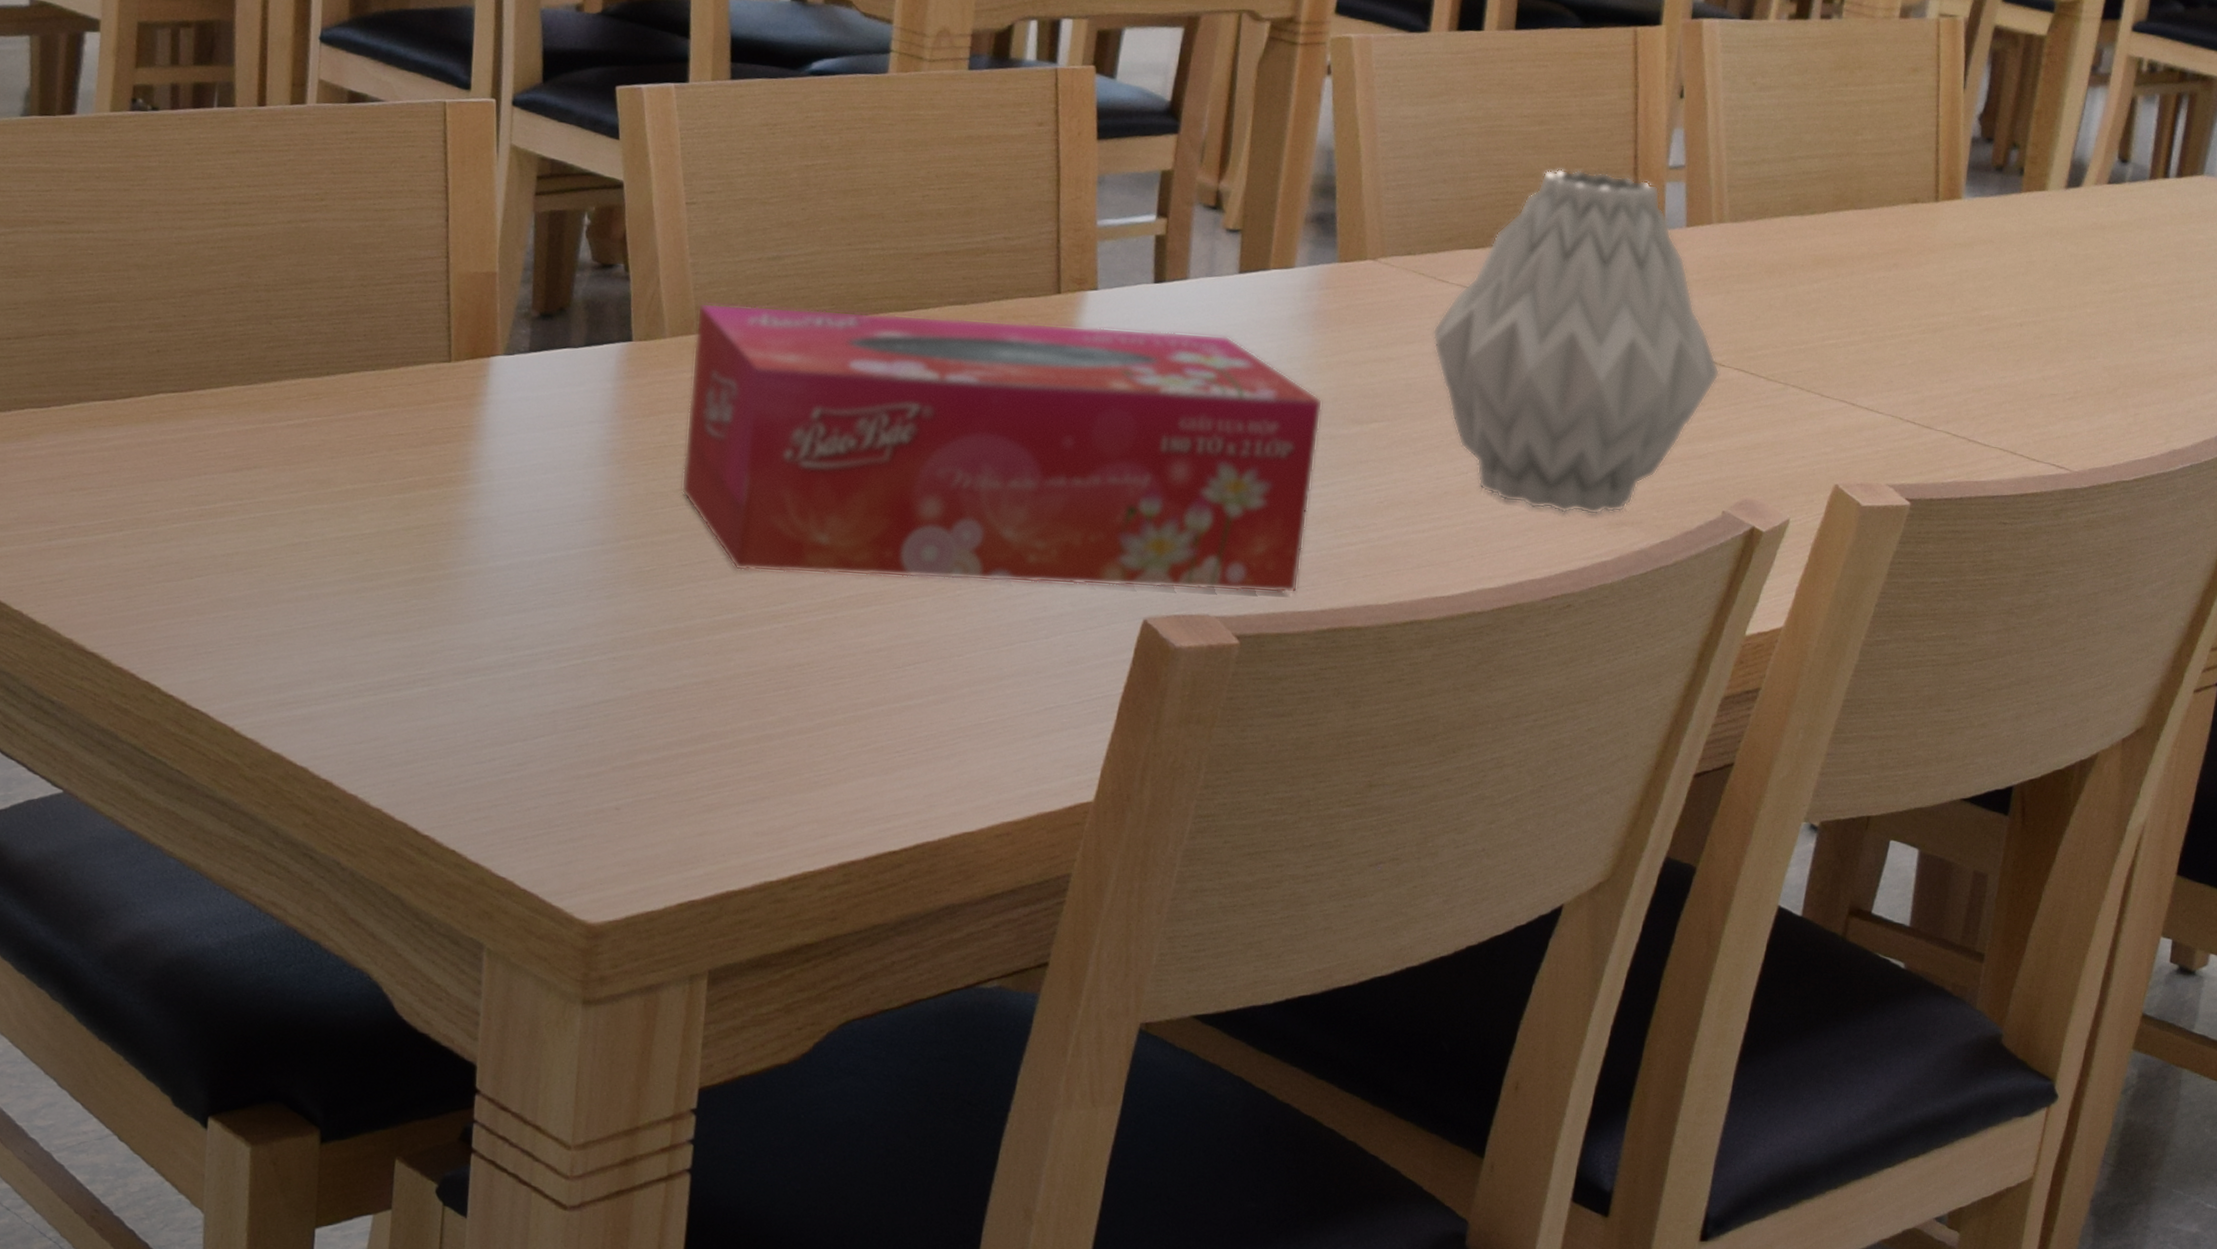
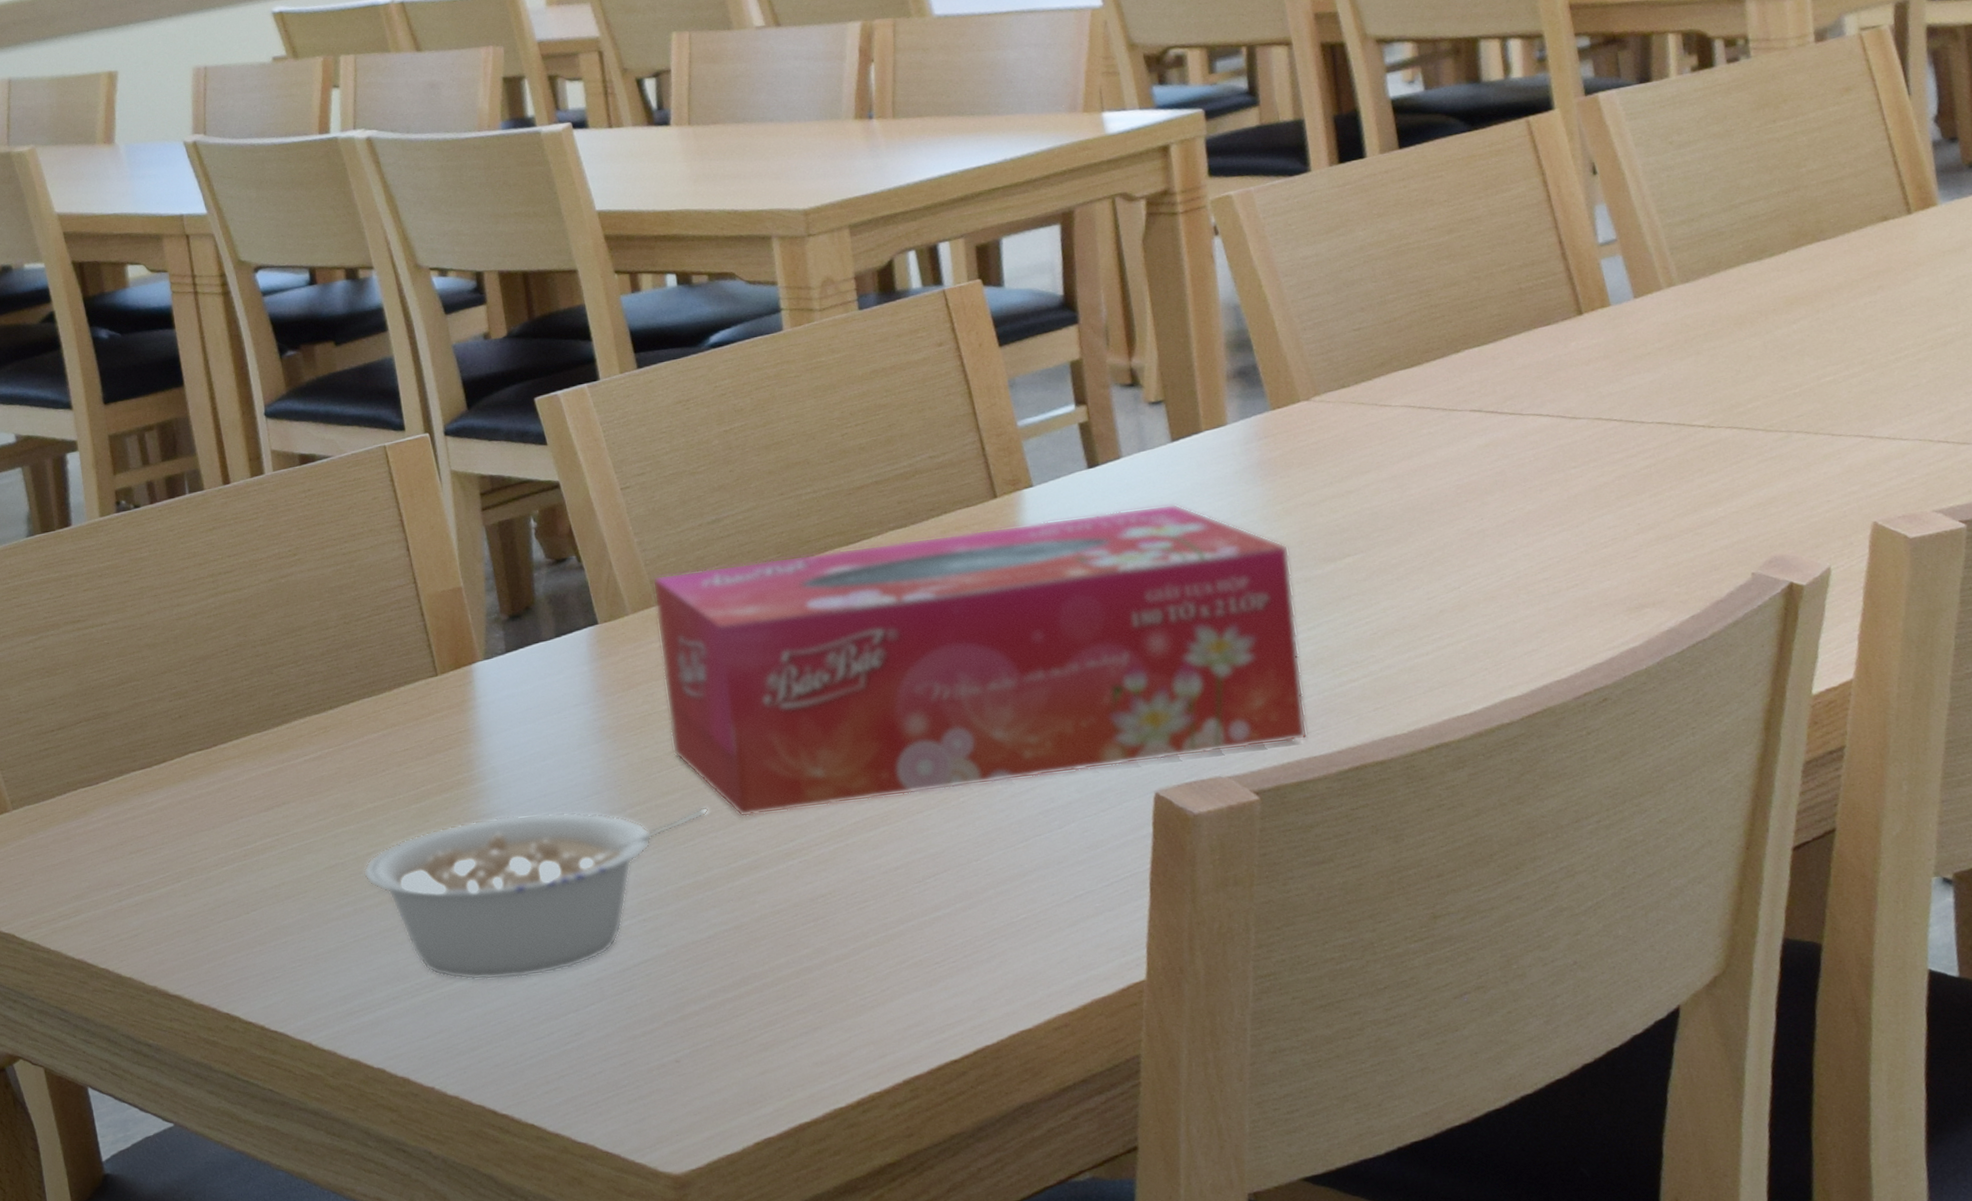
legume: none [326,523,704,697] -> present [363,807,708,981]
vase: present [1432,169,1721,515] -> none [1386,262,1712,610]

